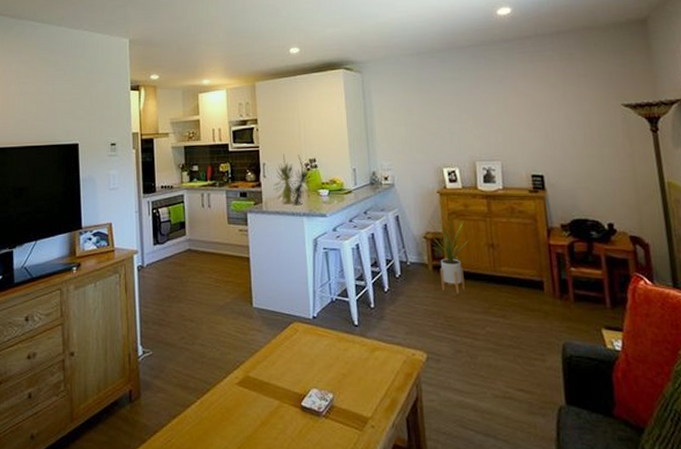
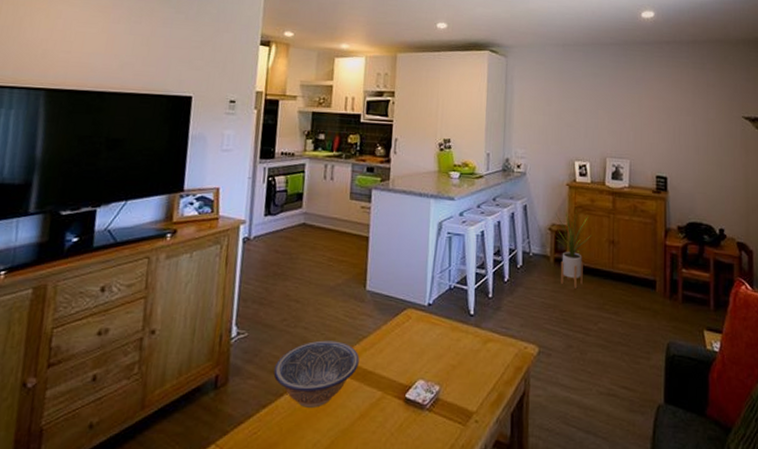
decorative bowl: none [179,355,254,417] -> present [273,340,360,408]
plant: present [274,153,315,206] -> none [403,130,447,186]

